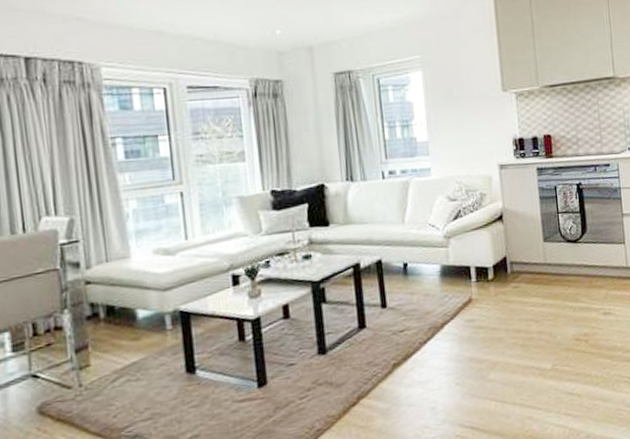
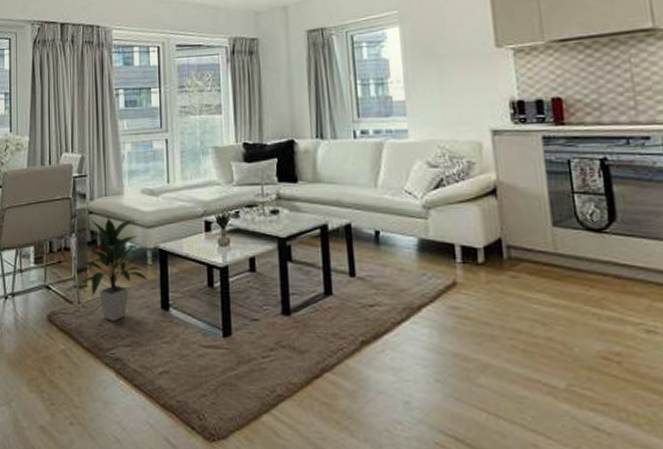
indoor plant: none [74,284,175,398] -> present [77,218,154,321]

